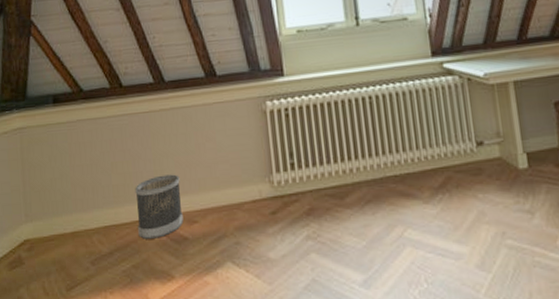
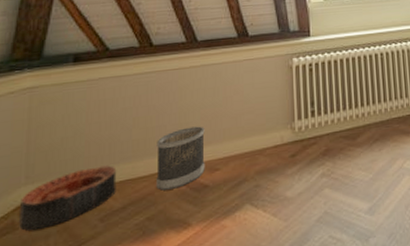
basket: none [23,209,103,267] -> present [19,165,117,231]

